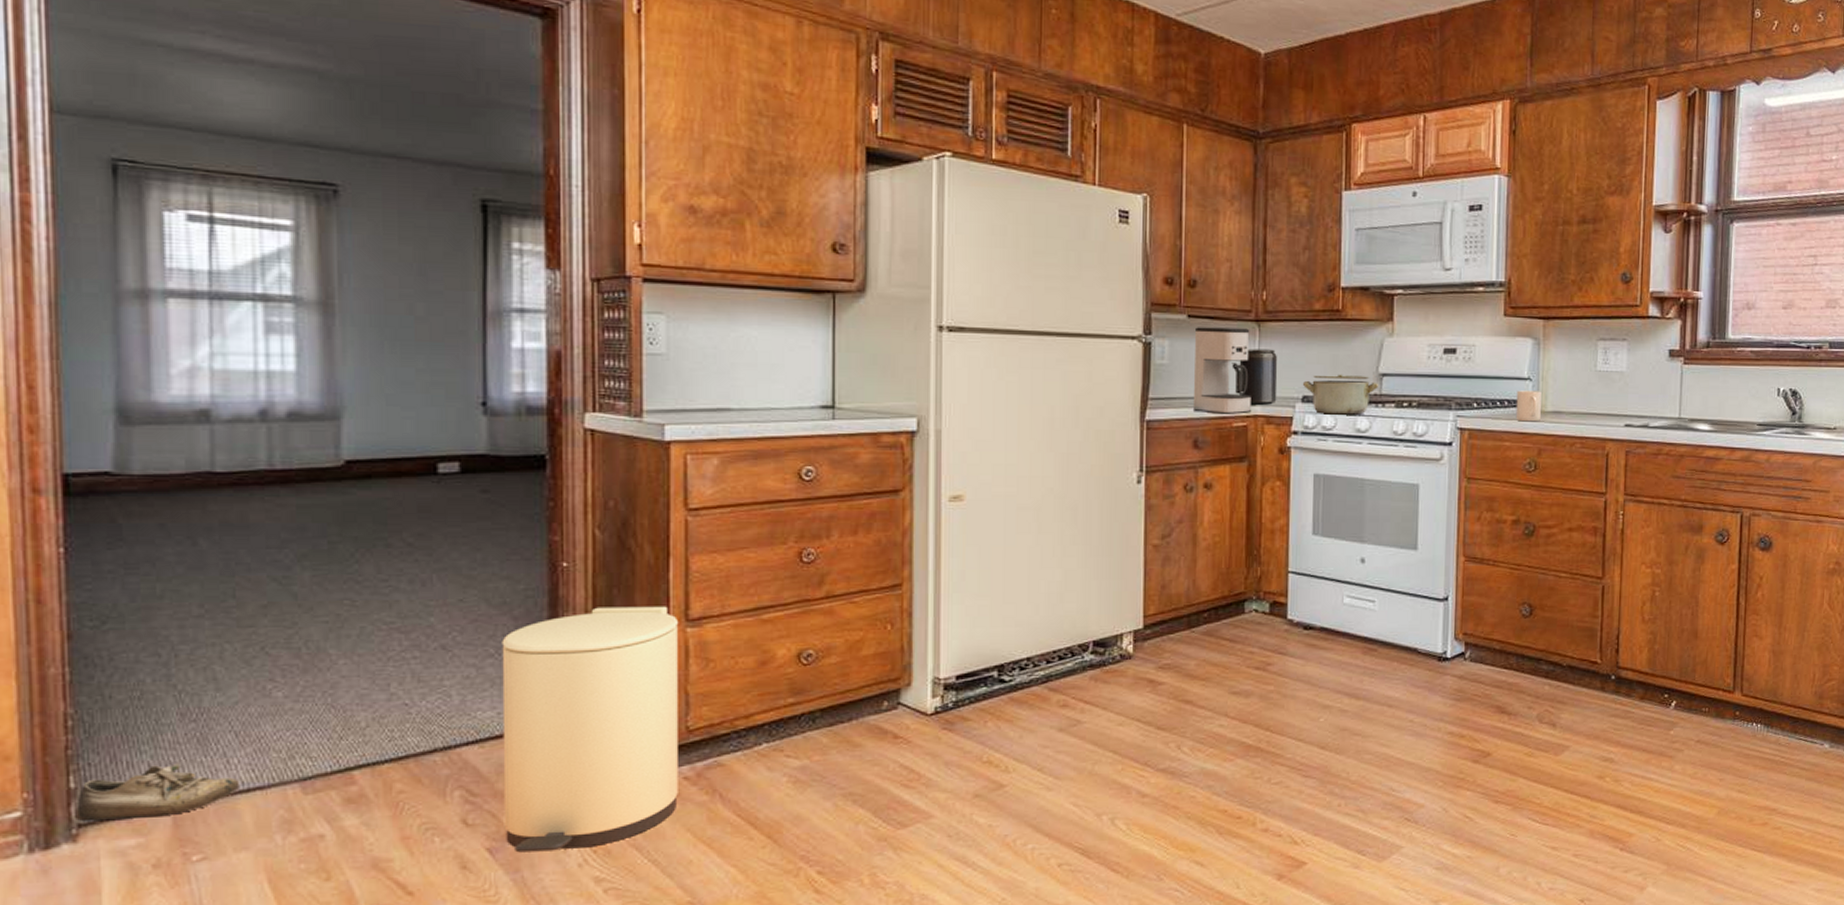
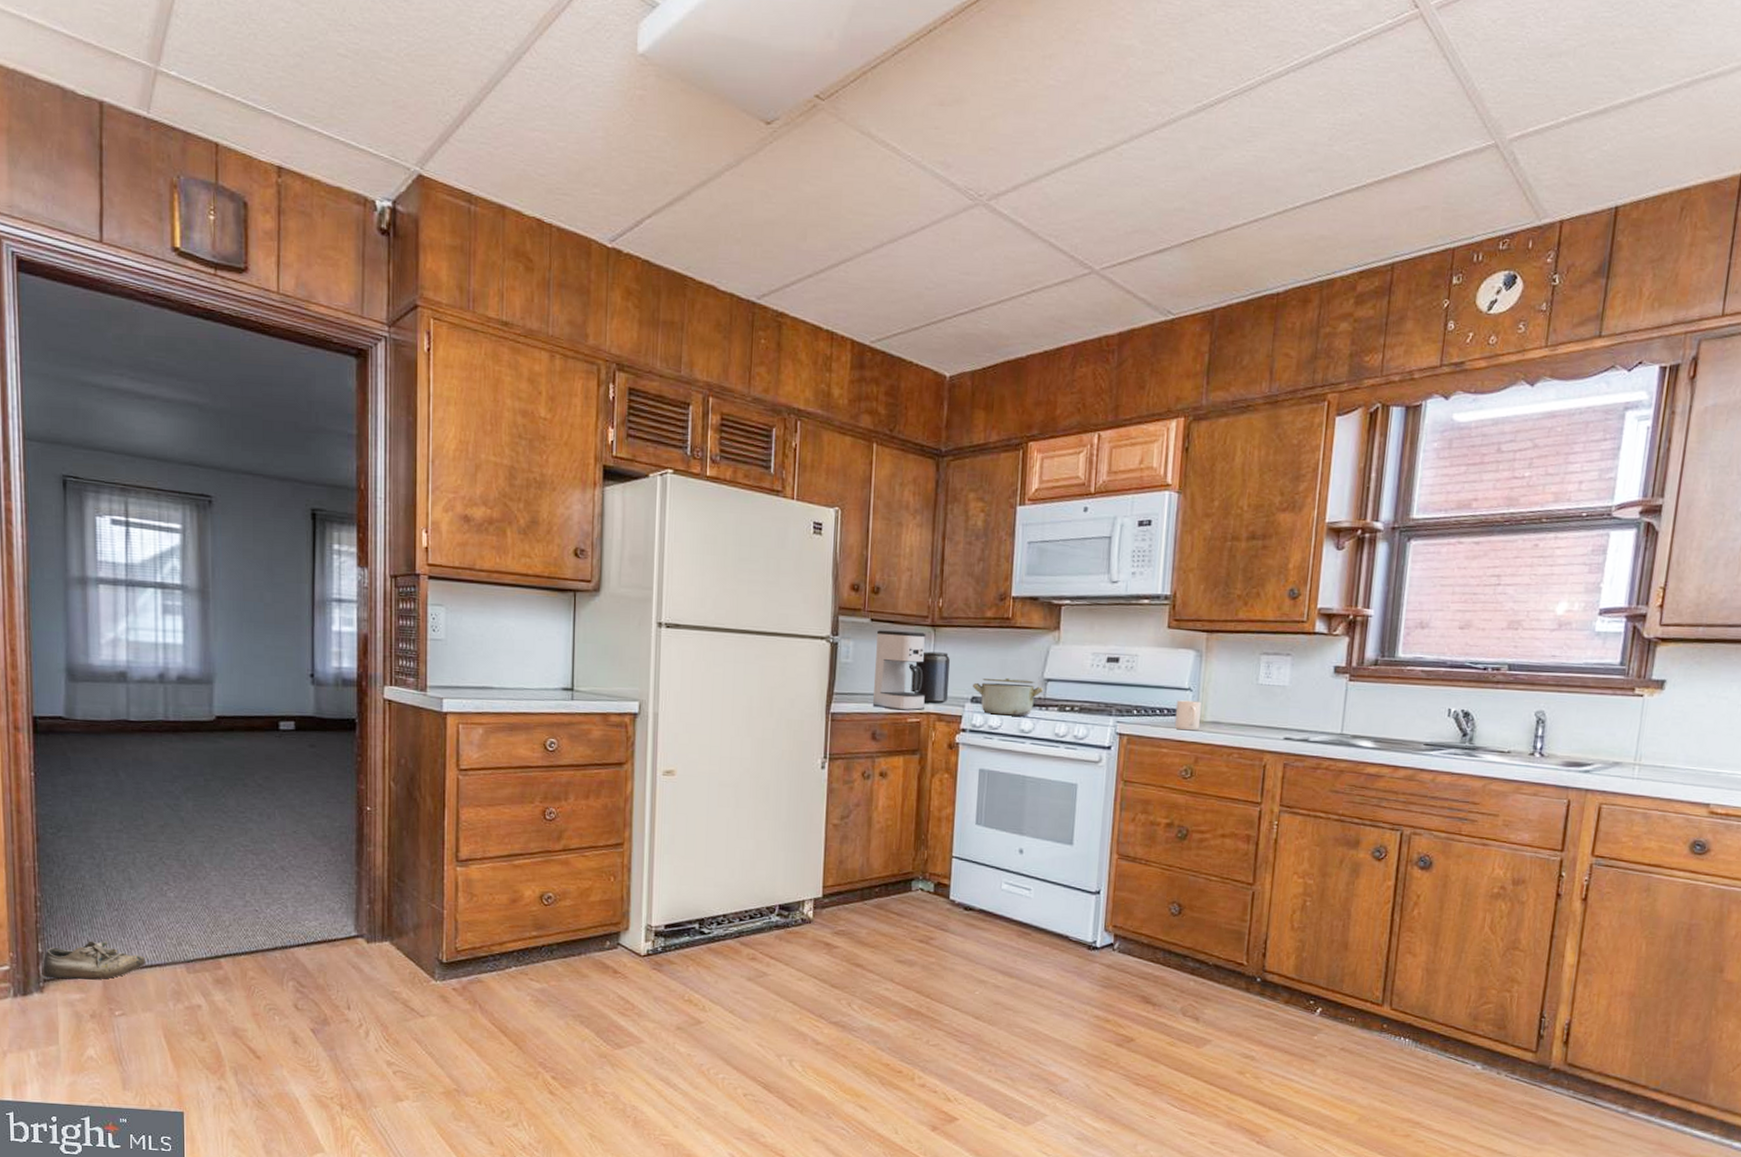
pedal bin: present [502,606,679,853] -> none [323,845,451,1037]

